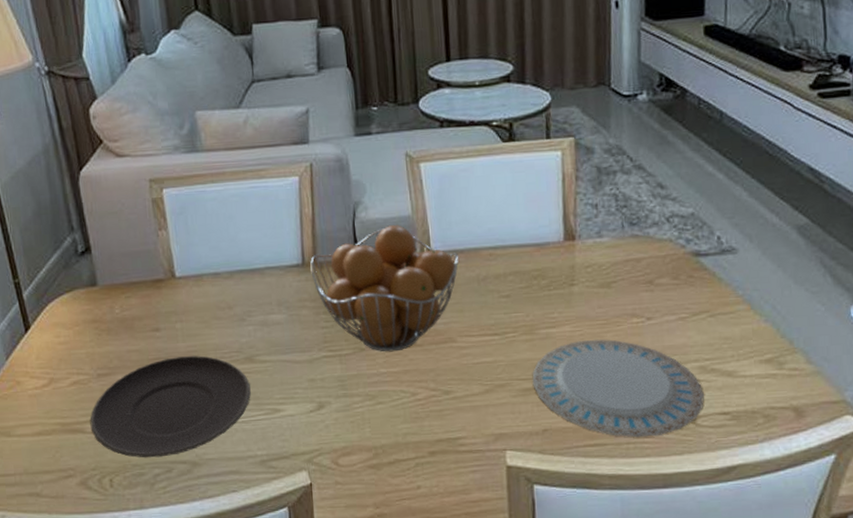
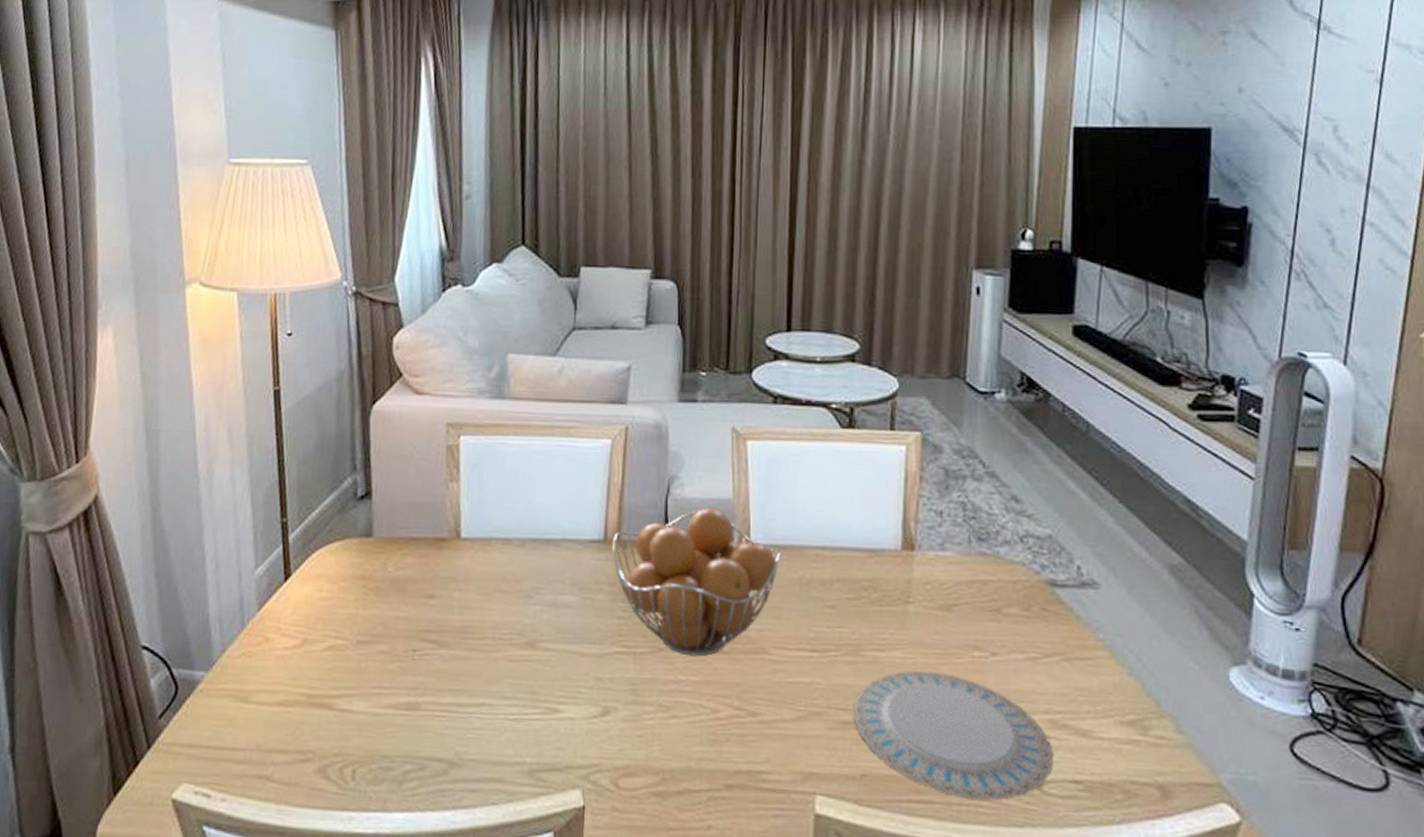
plate: present [90,355,251,458] -> none [339,631,528,751]

